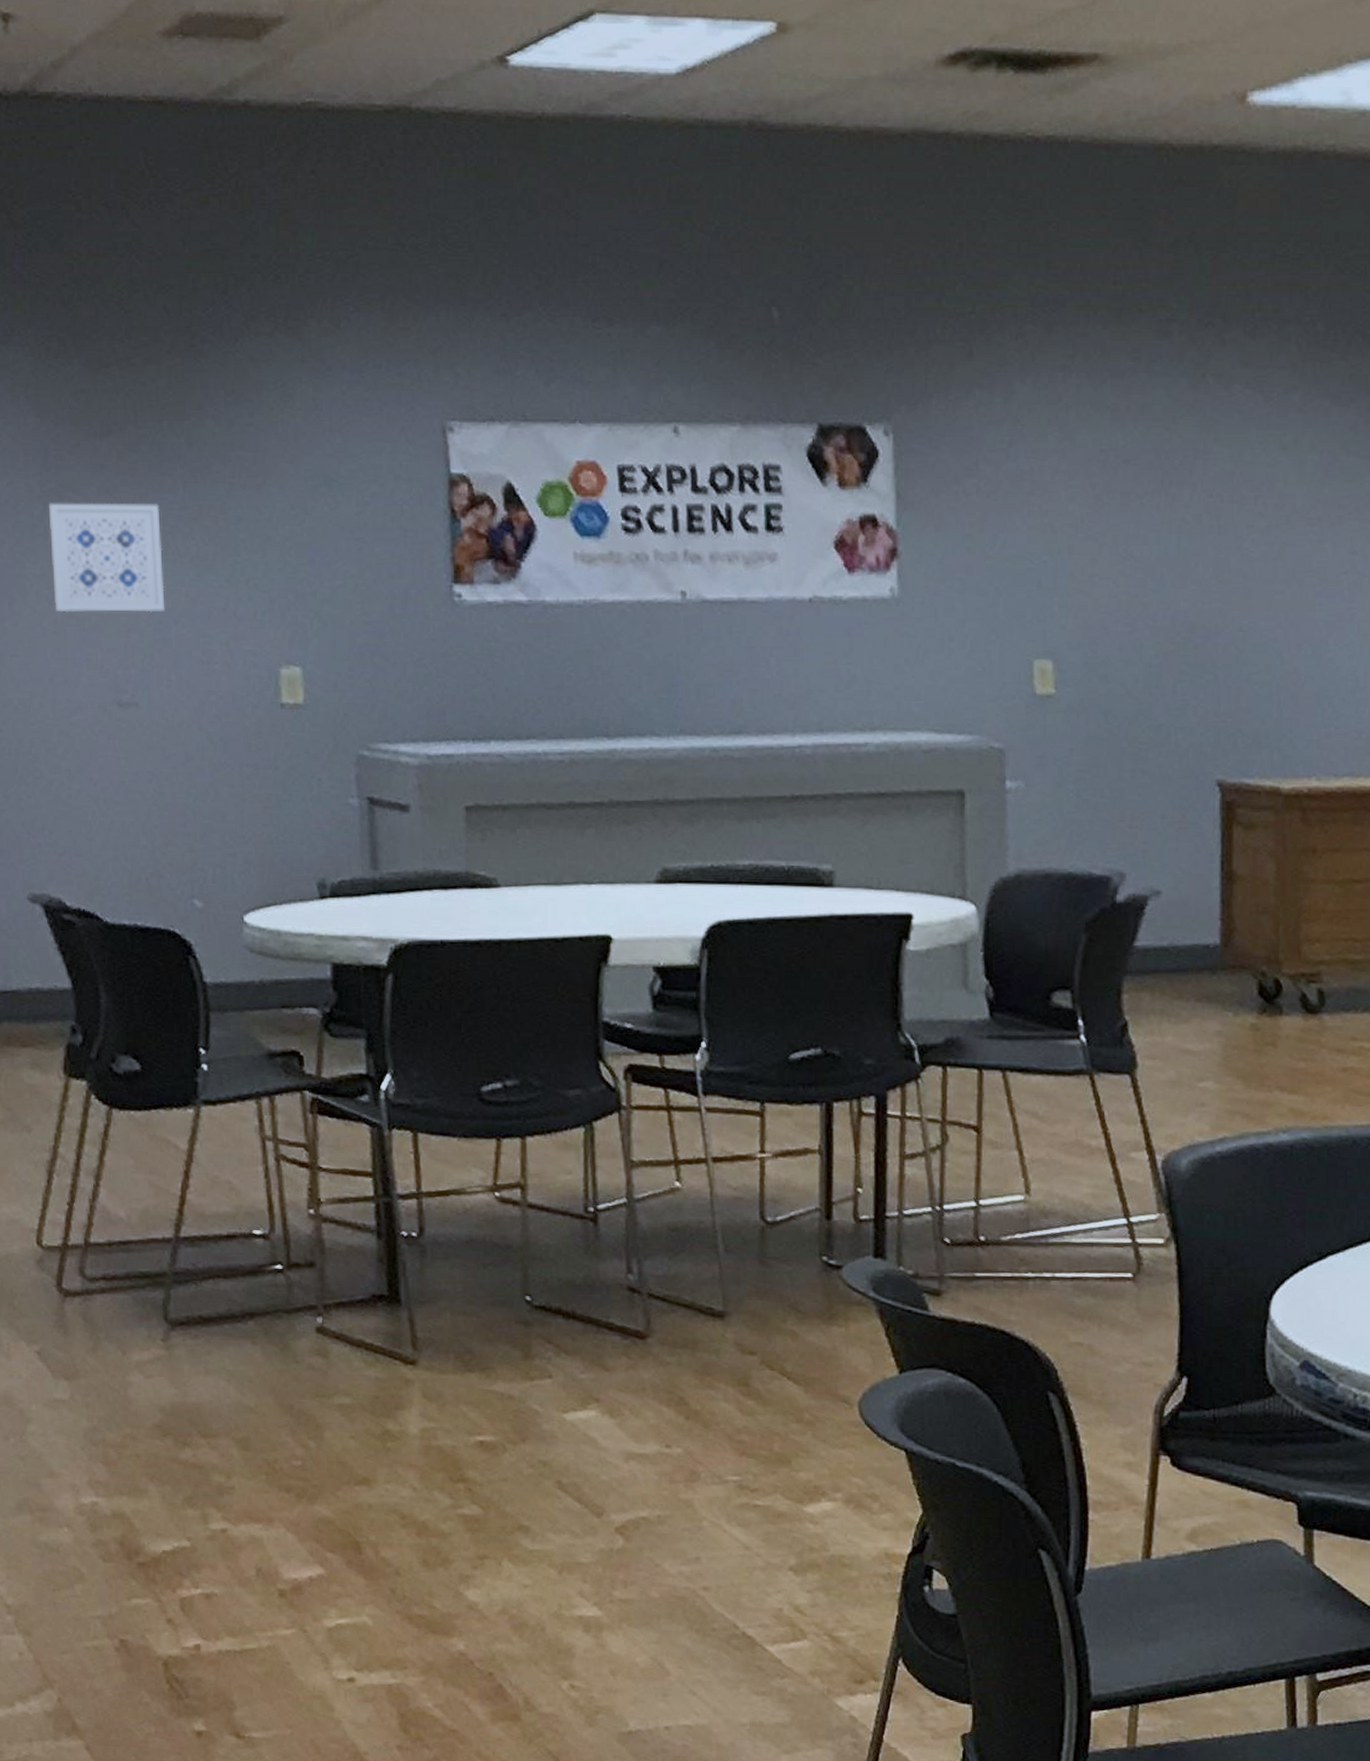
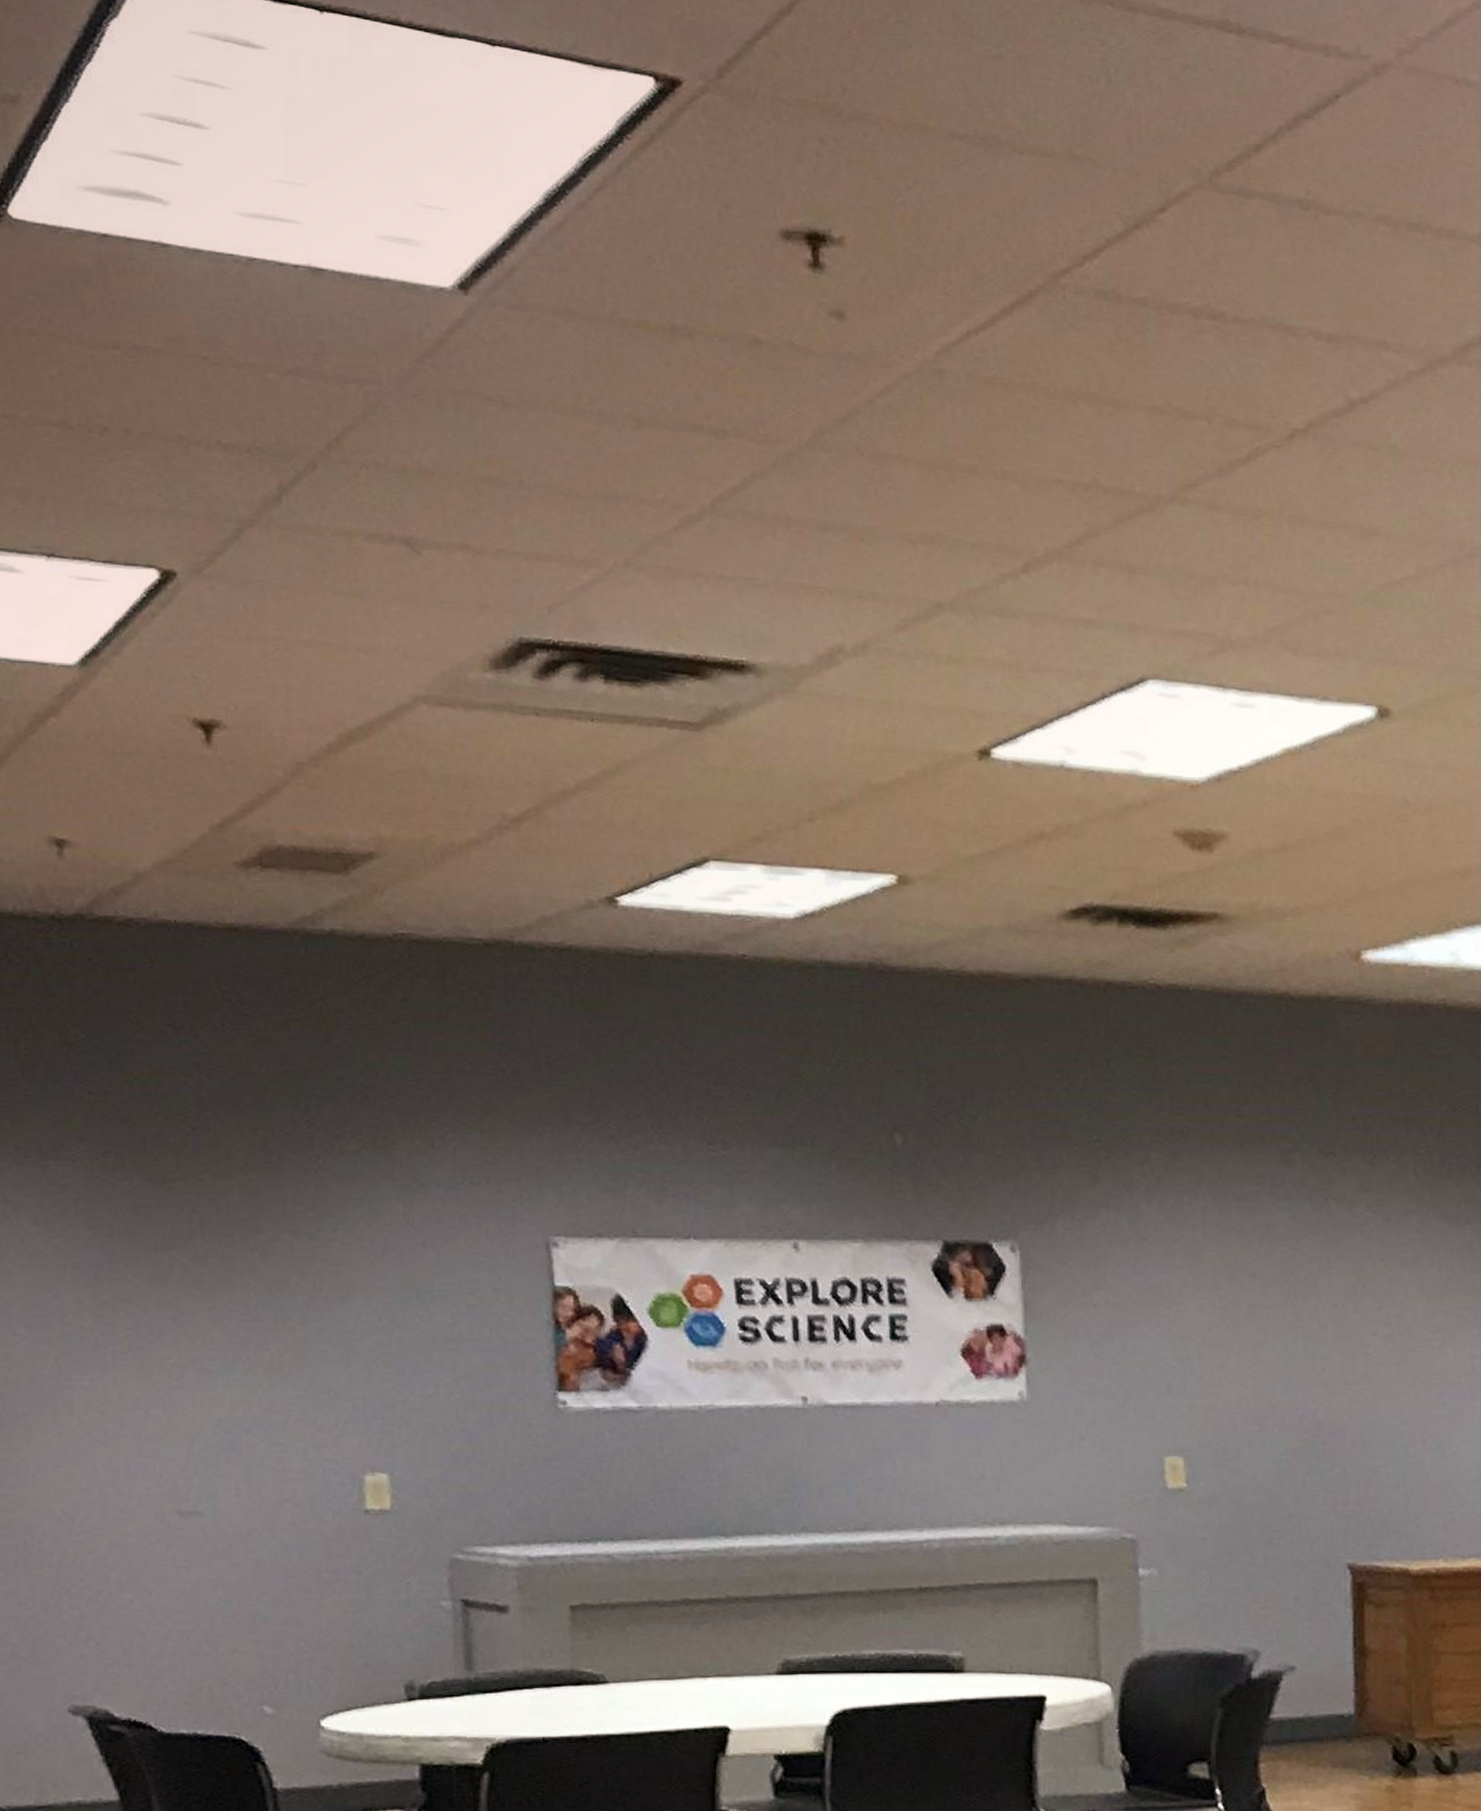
wall art: present [48,503,165,613] -> none [100,1315,234,1423]

